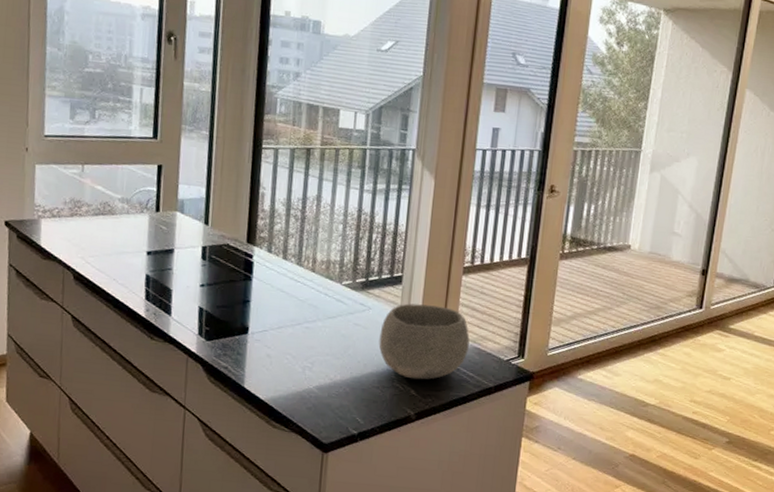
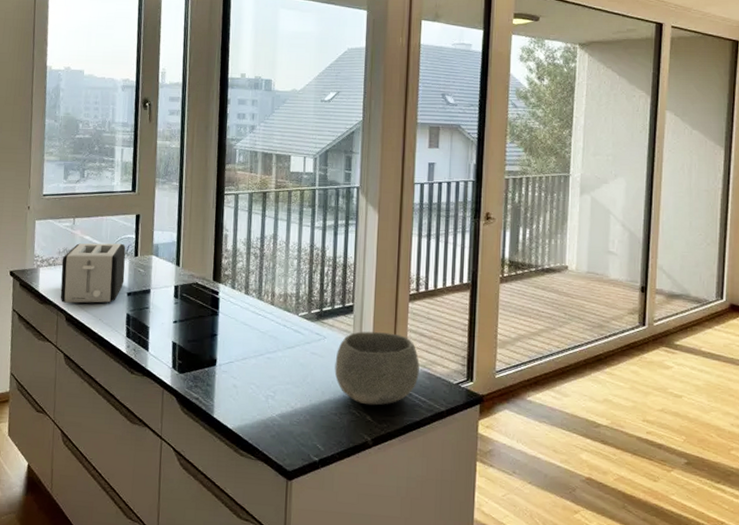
toaster: none [66,193,145,262] -> present [60,243,126,304]

